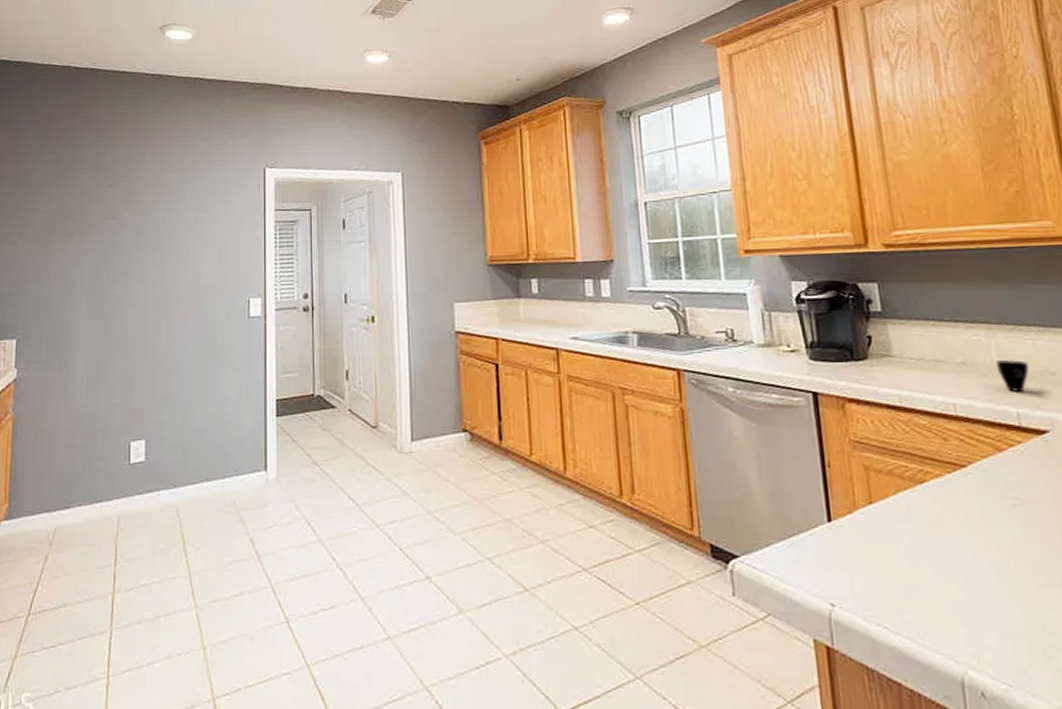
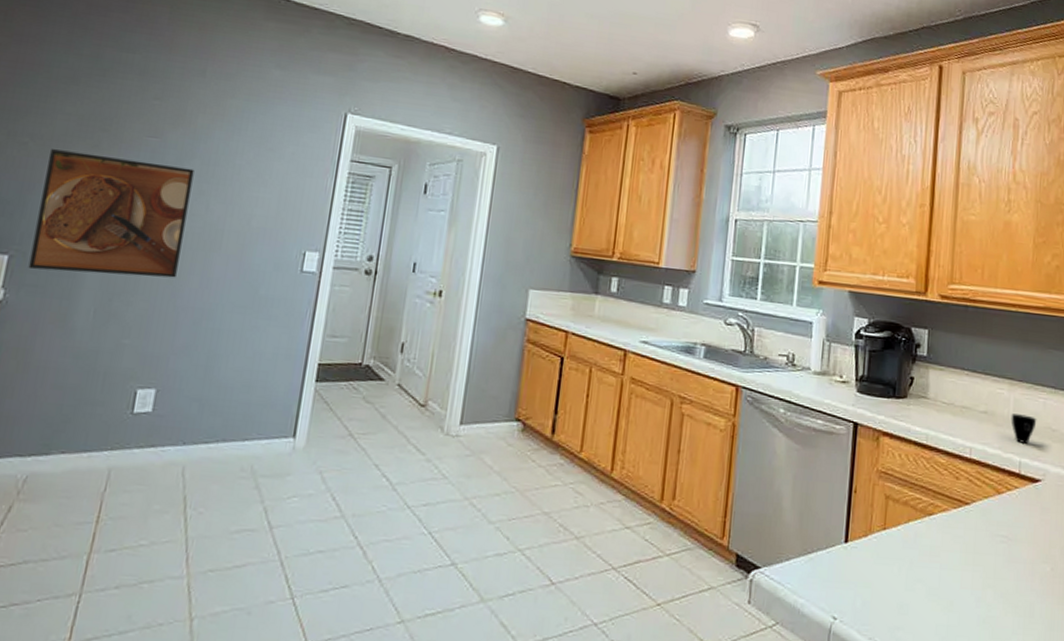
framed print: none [32,241,148,348] -> present [28,149,195,278]

